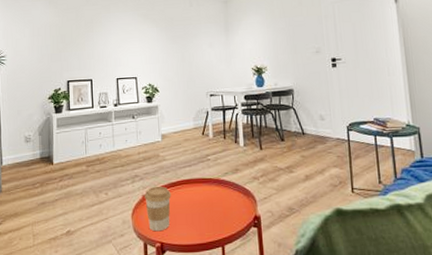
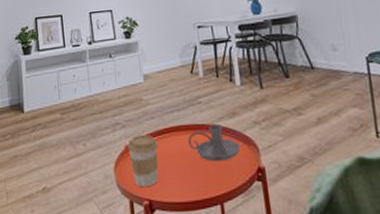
candle holder: none [197,179,241,211] -> present [188,124,240,162]

